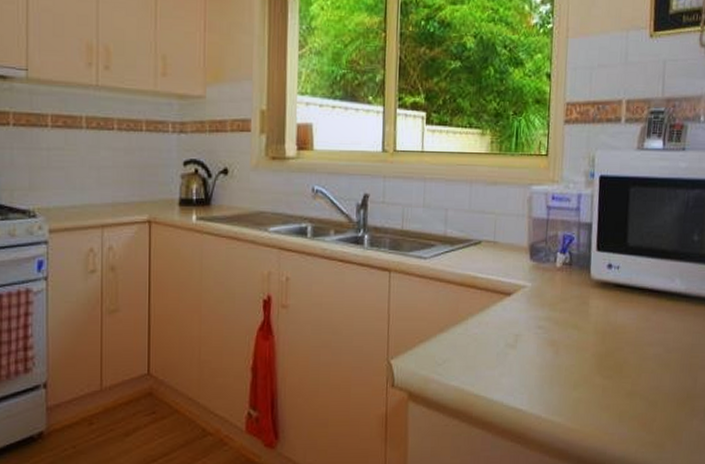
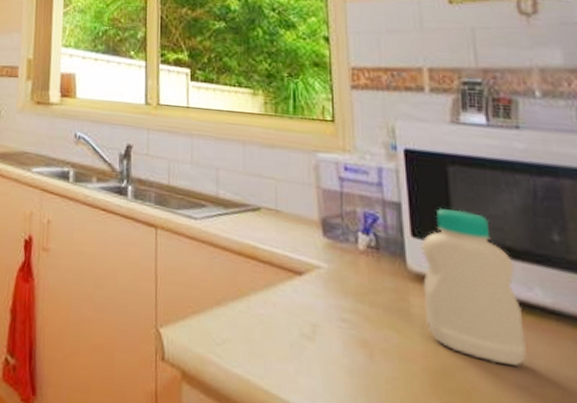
bottle: none [598,223,665,341] -> present [421,207,527,366]

